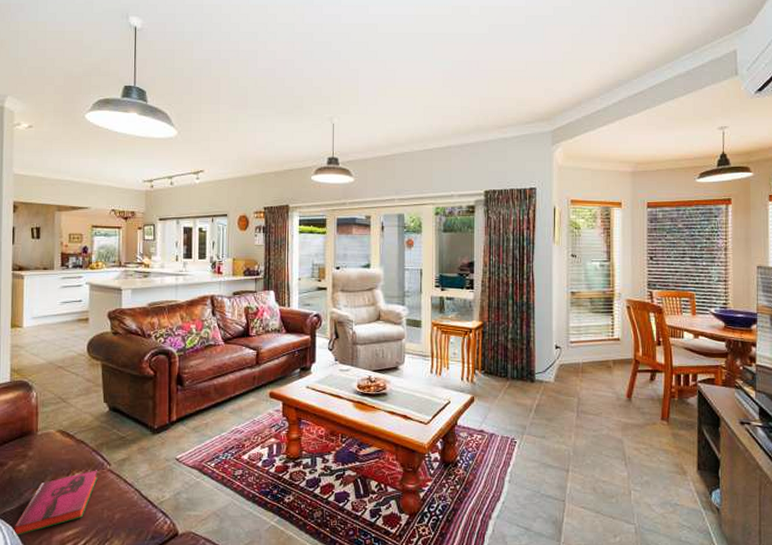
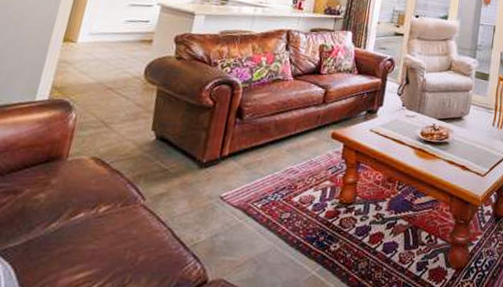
hardback book: present [12,470,98,537] -> none [9,204,130,278]

